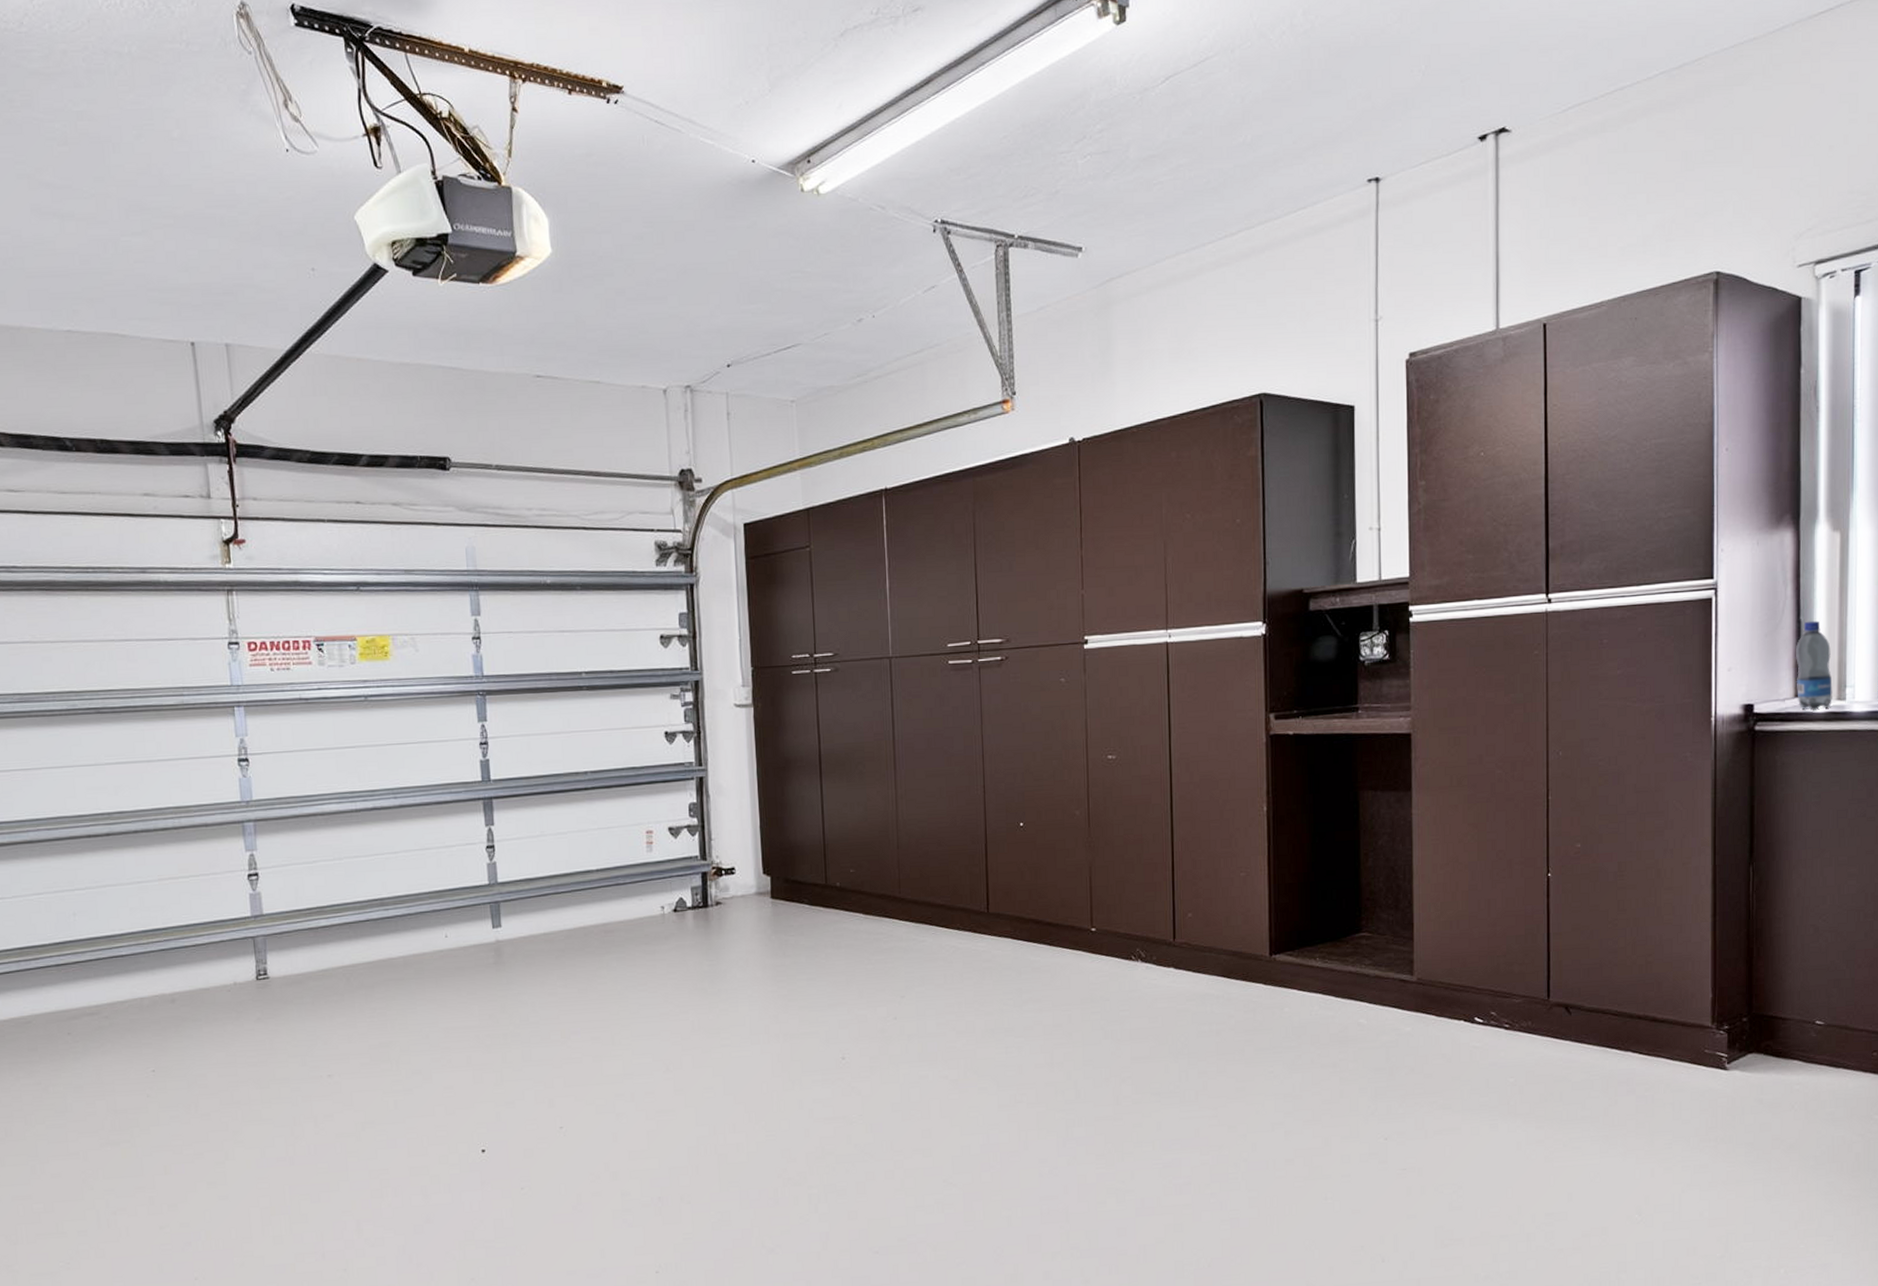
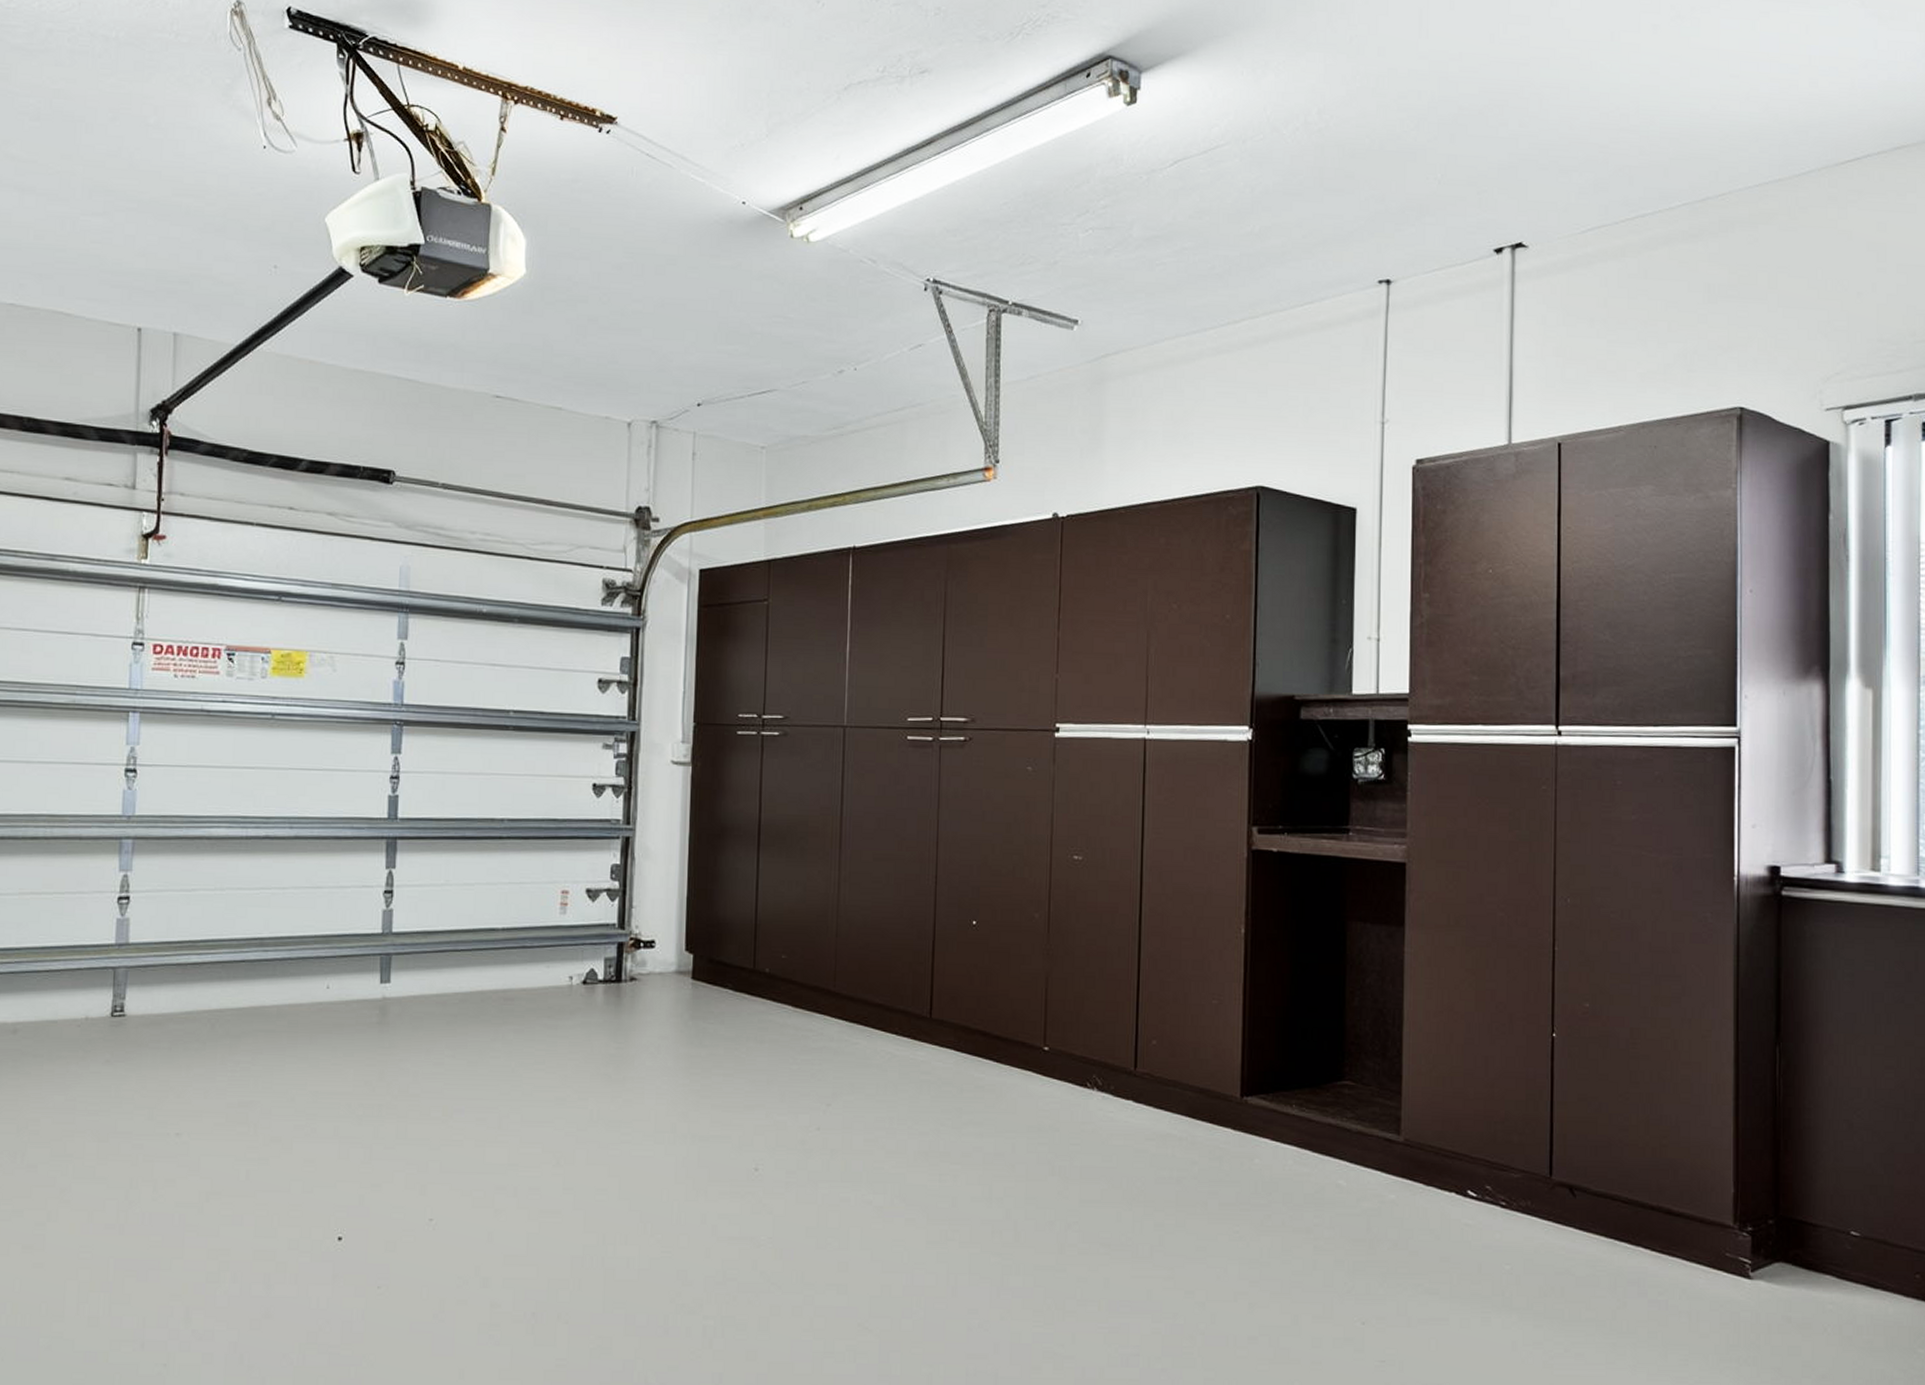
bottle: present [1796,620,1833,710] -> none [1826,781,1866,880]

